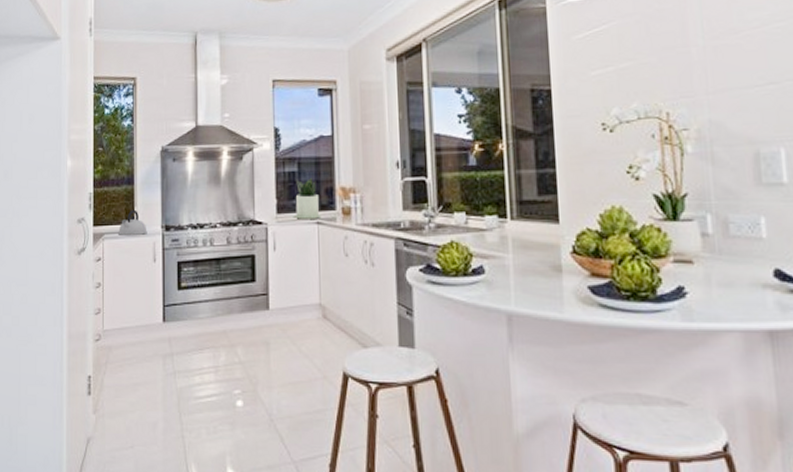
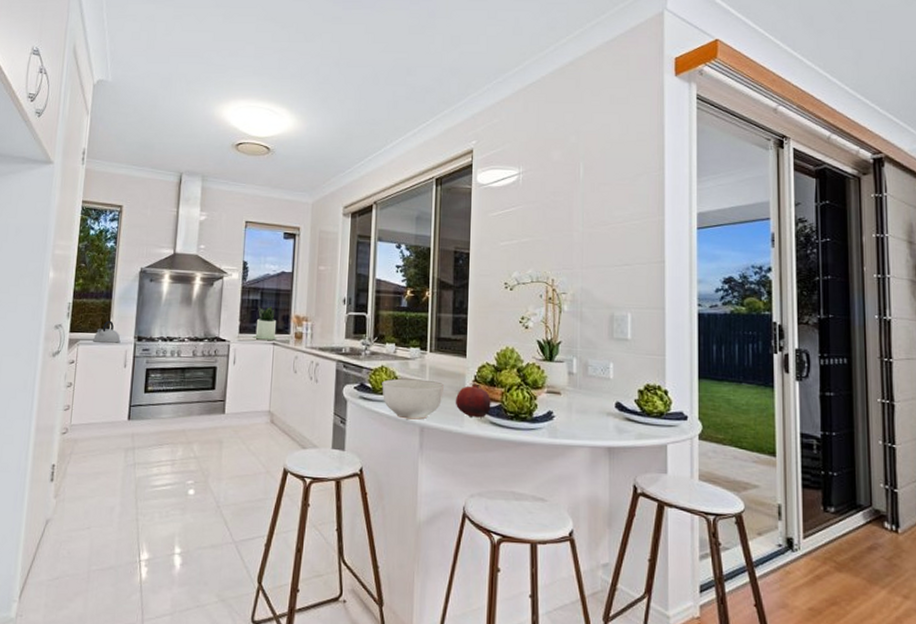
bowl: none [453,255,535,306] -> present [382,378,445,420]
fruit: none [549,256,599,299] -> present [455,383,491,418]

